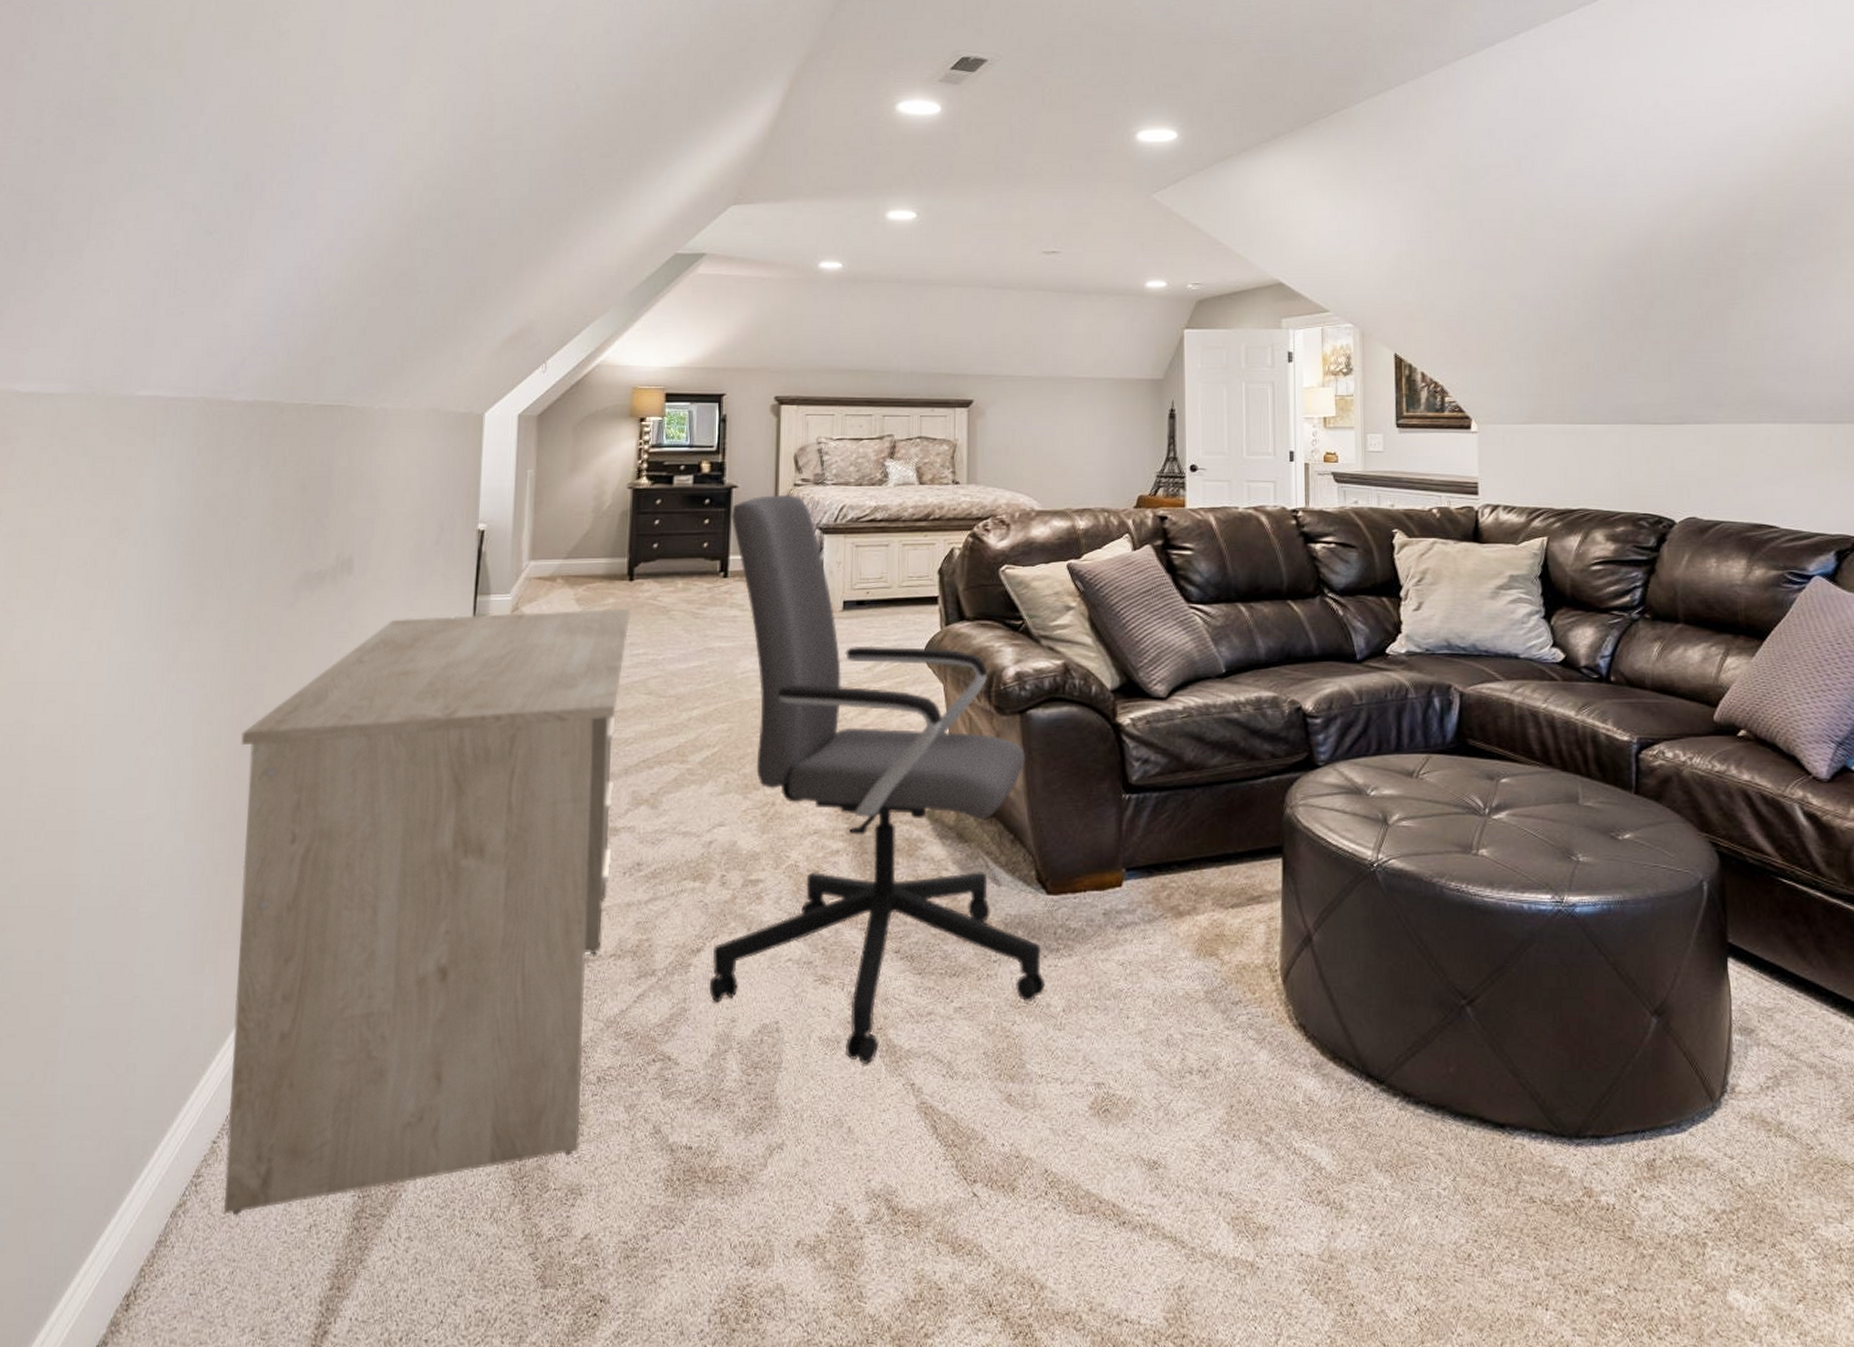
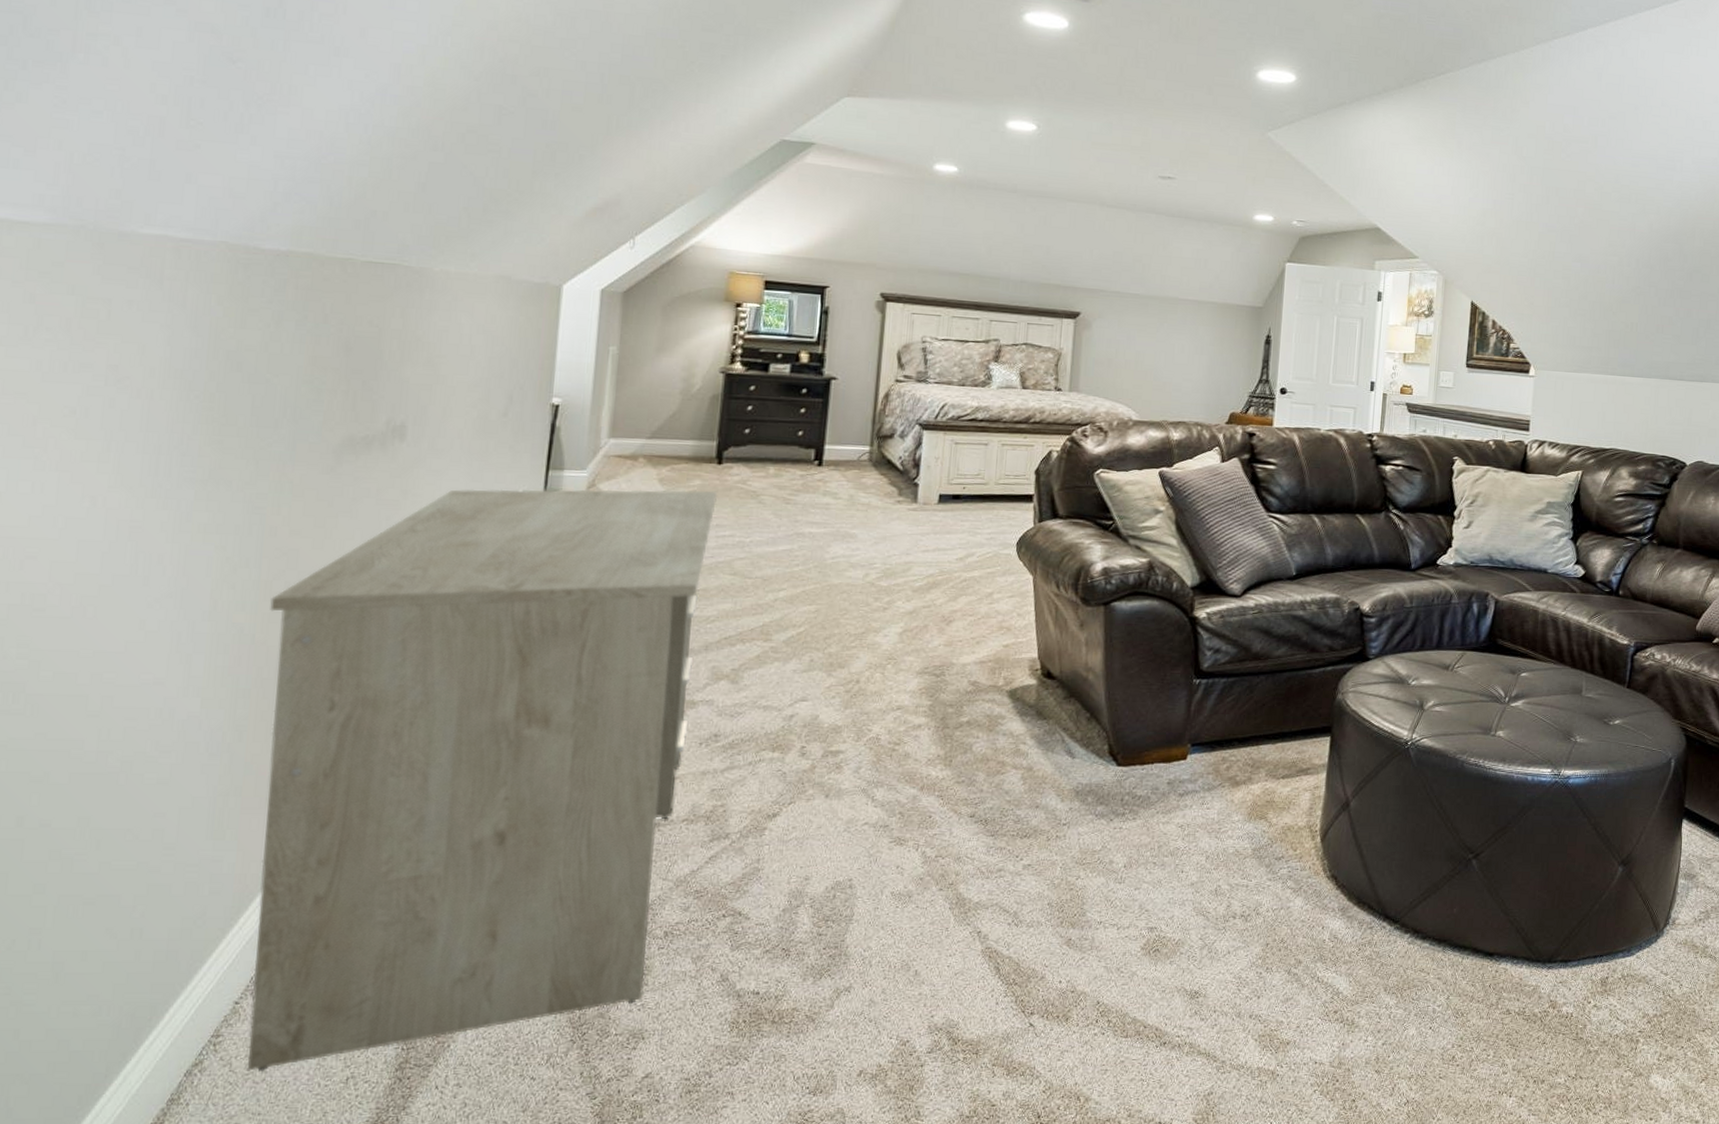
office chair: present [709,494,1045,1065] -> none [783,389,1110,916]

